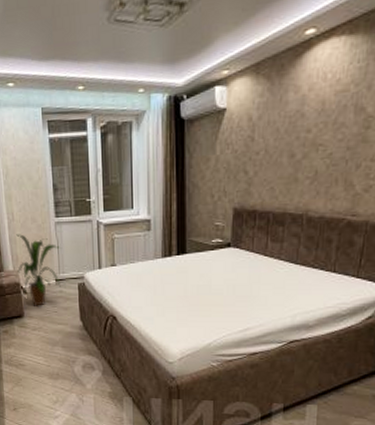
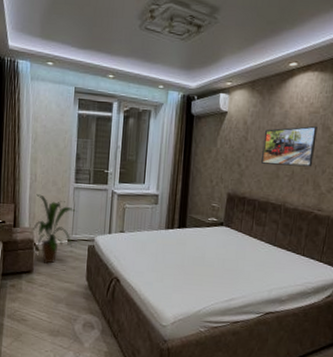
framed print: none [274,108,348,167] -> present [261,125,317,167]

